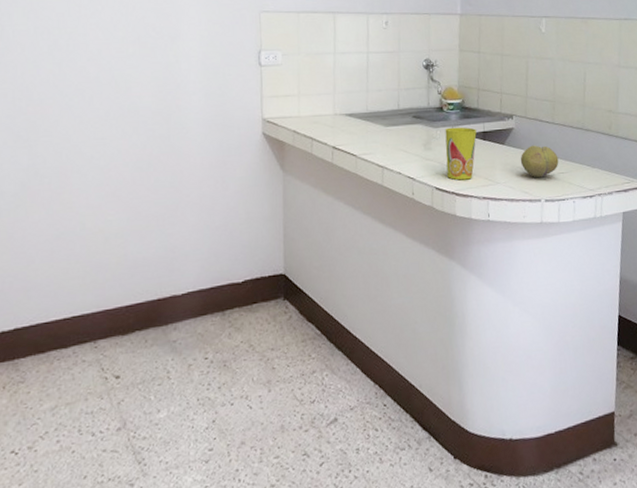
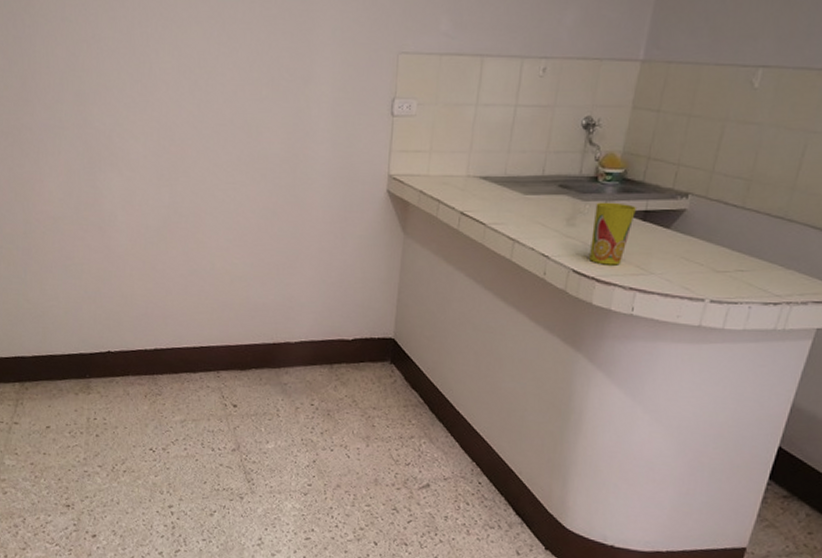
fruit: present [520,145,559,178] -> none [686,233,741,274]

